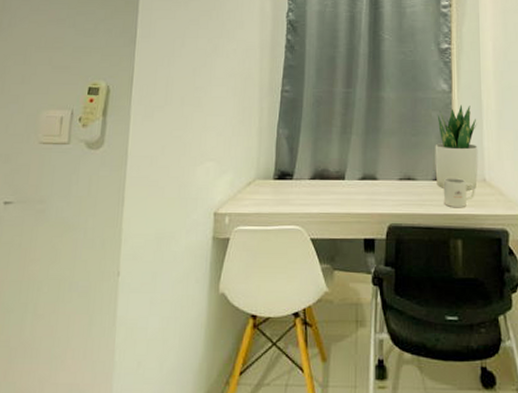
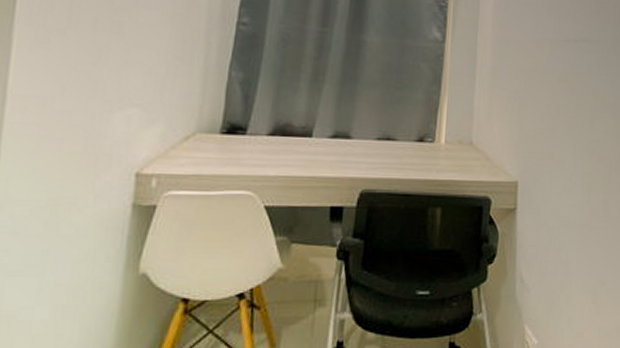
planter: present [435,104,478,190] -> none [418,57,469,154]
mug: present [443,178,475,208] -> none [425,139,461,174]

